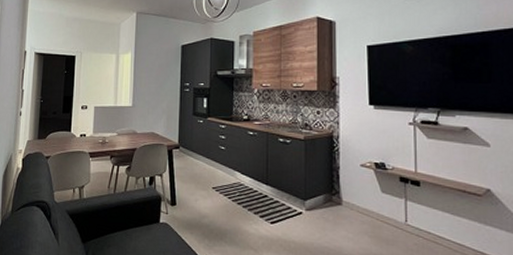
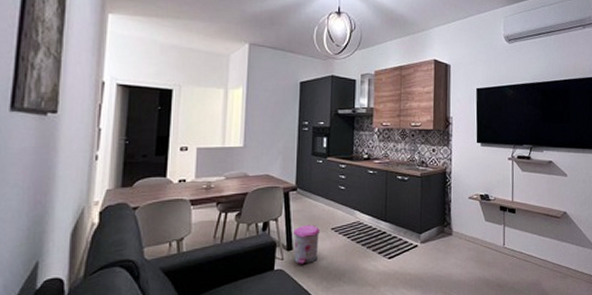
trash can: none [177,182,201,222] -> present [293,225,320,266]

